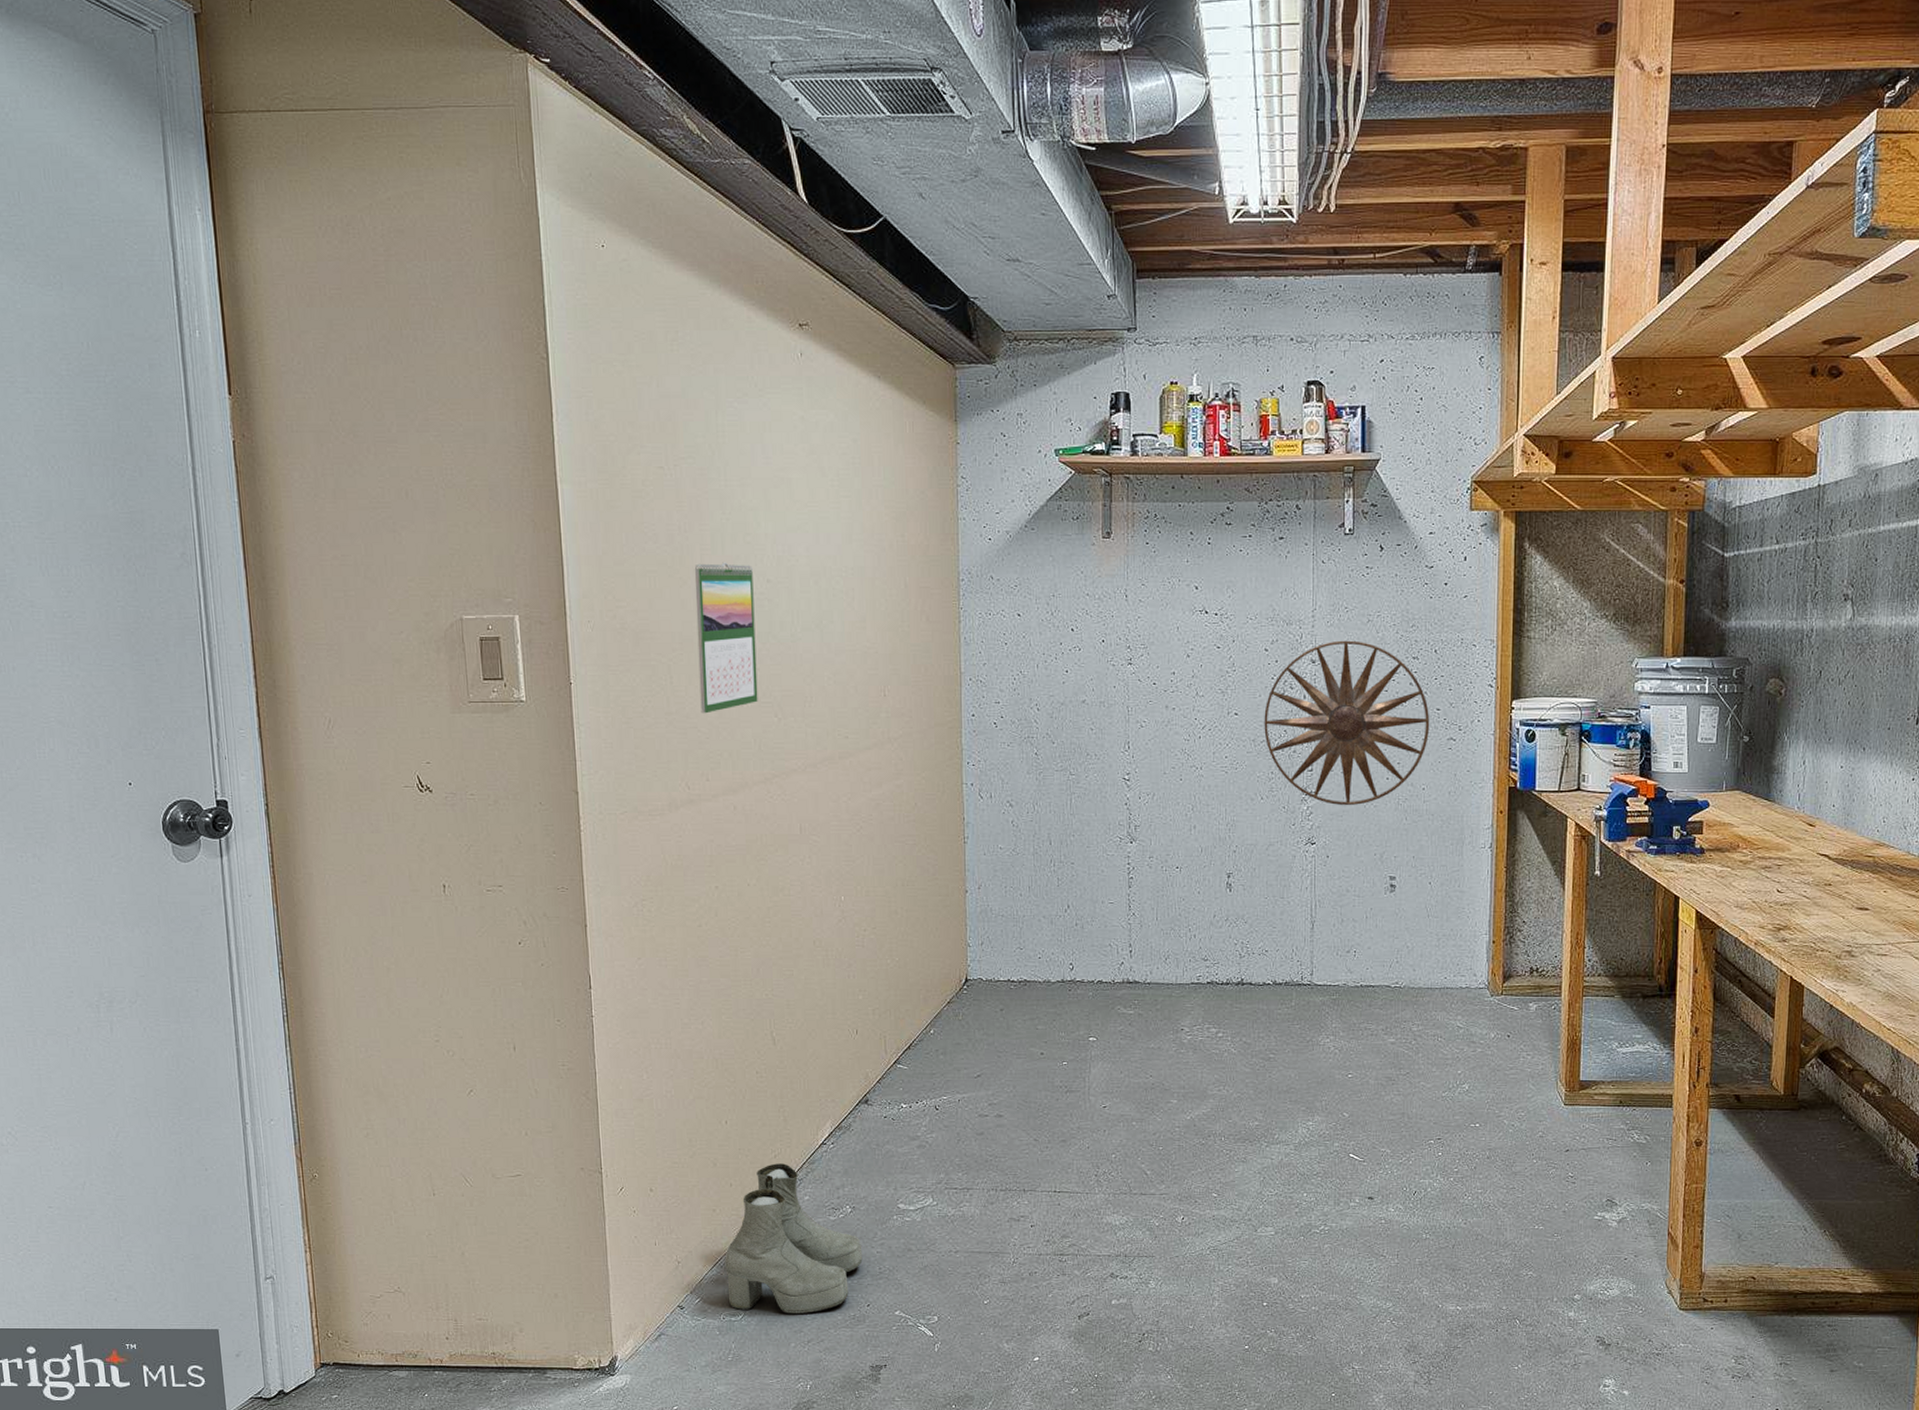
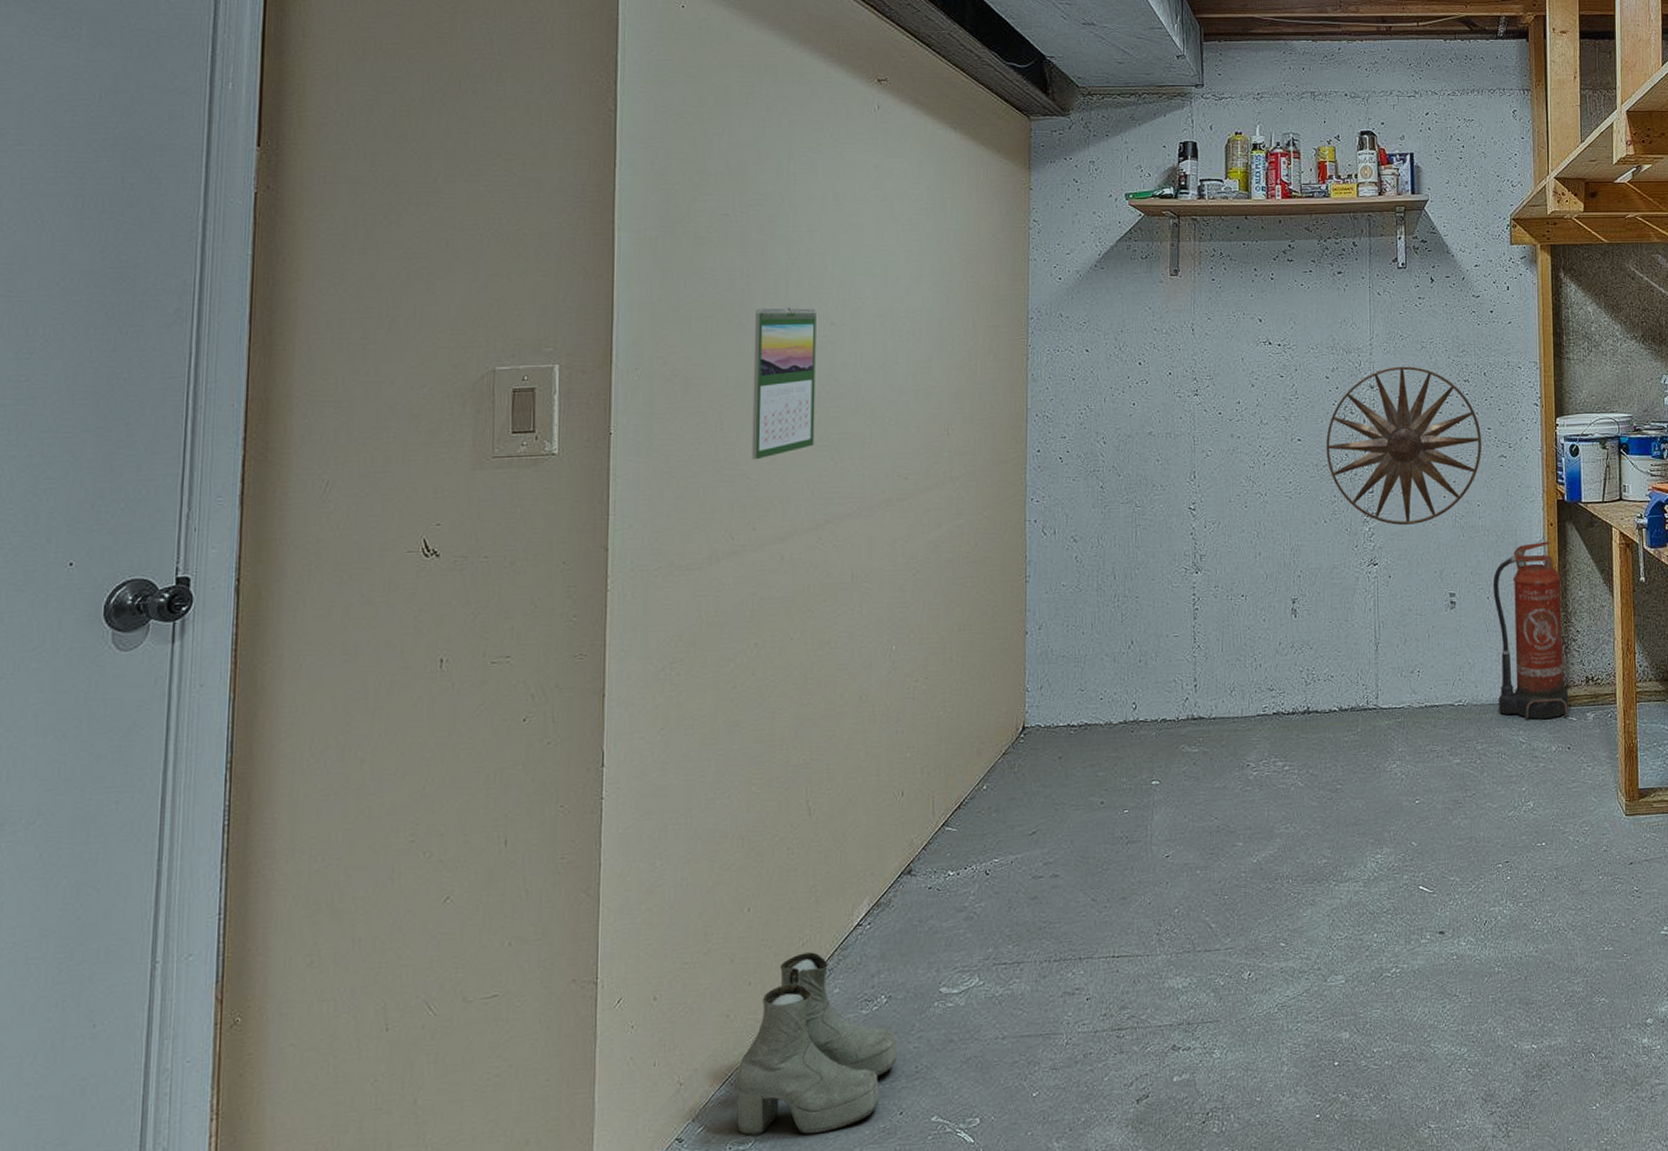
fire extinguisher: none [1435,829,1511,1007] -> present [1493,541,1569,720]

